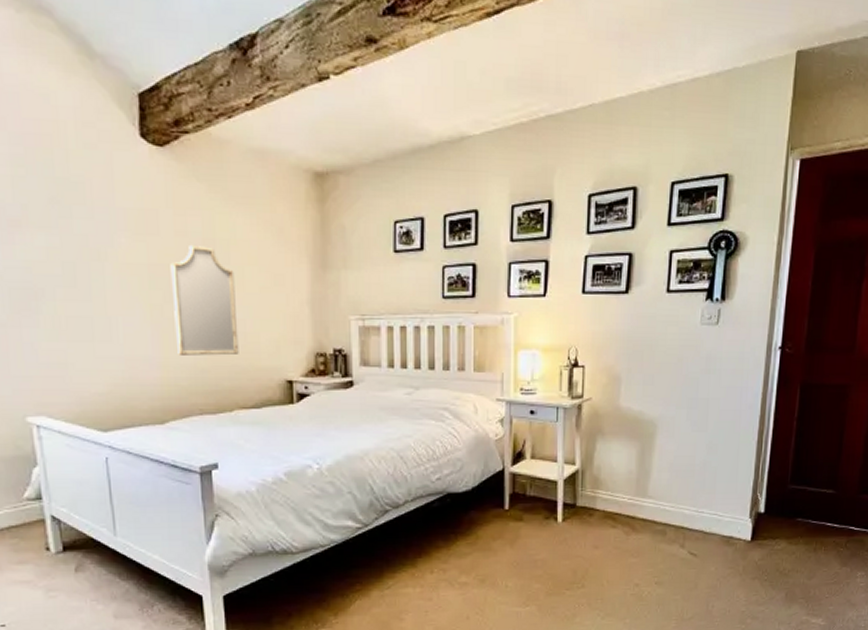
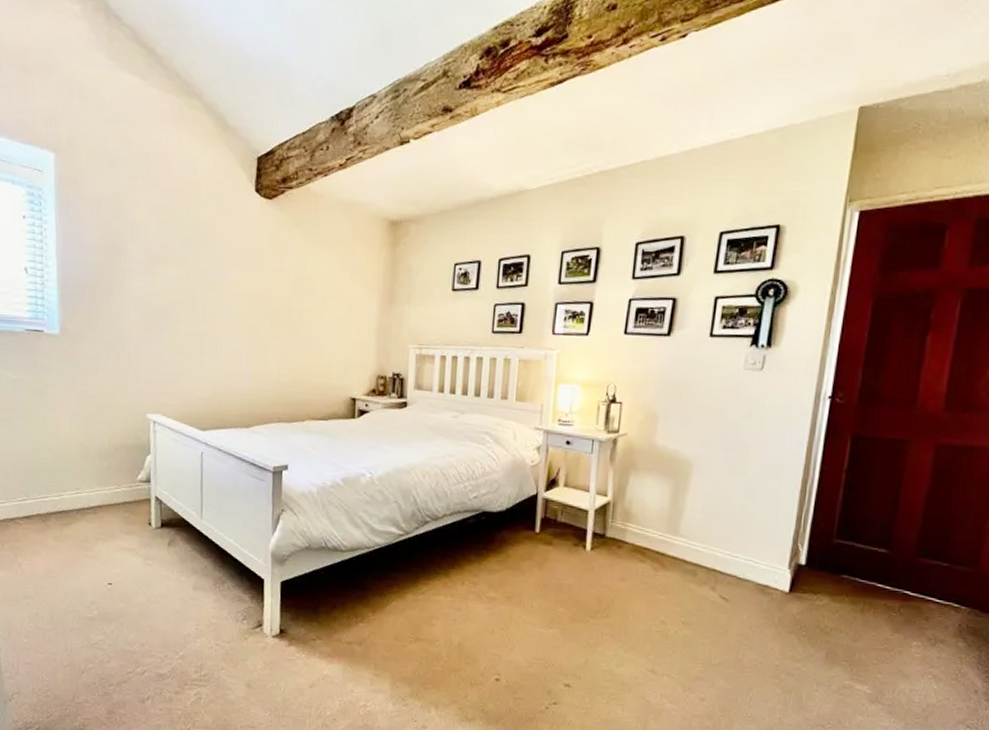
home mirror: present [170,246,239,356] -> none [265,280,317,374]

